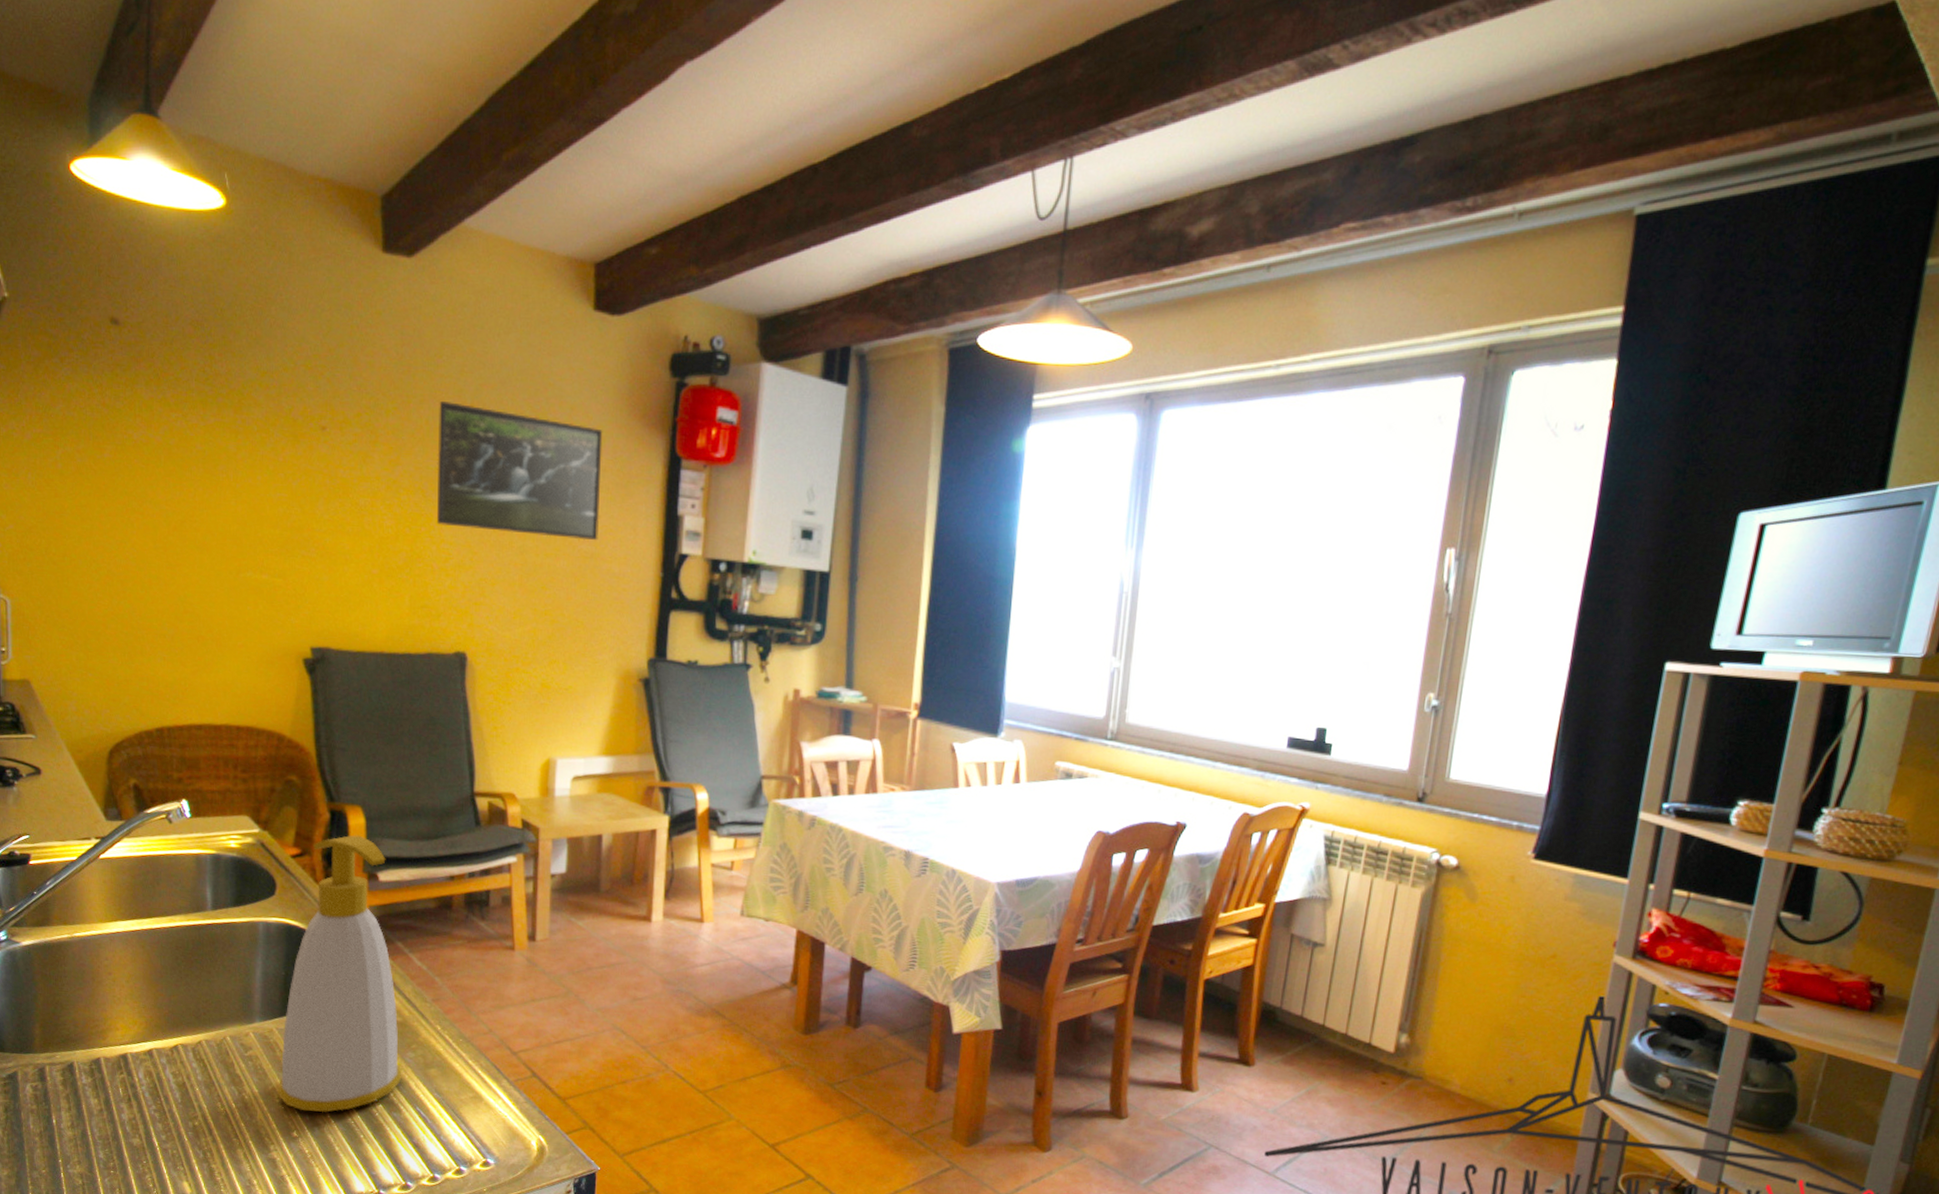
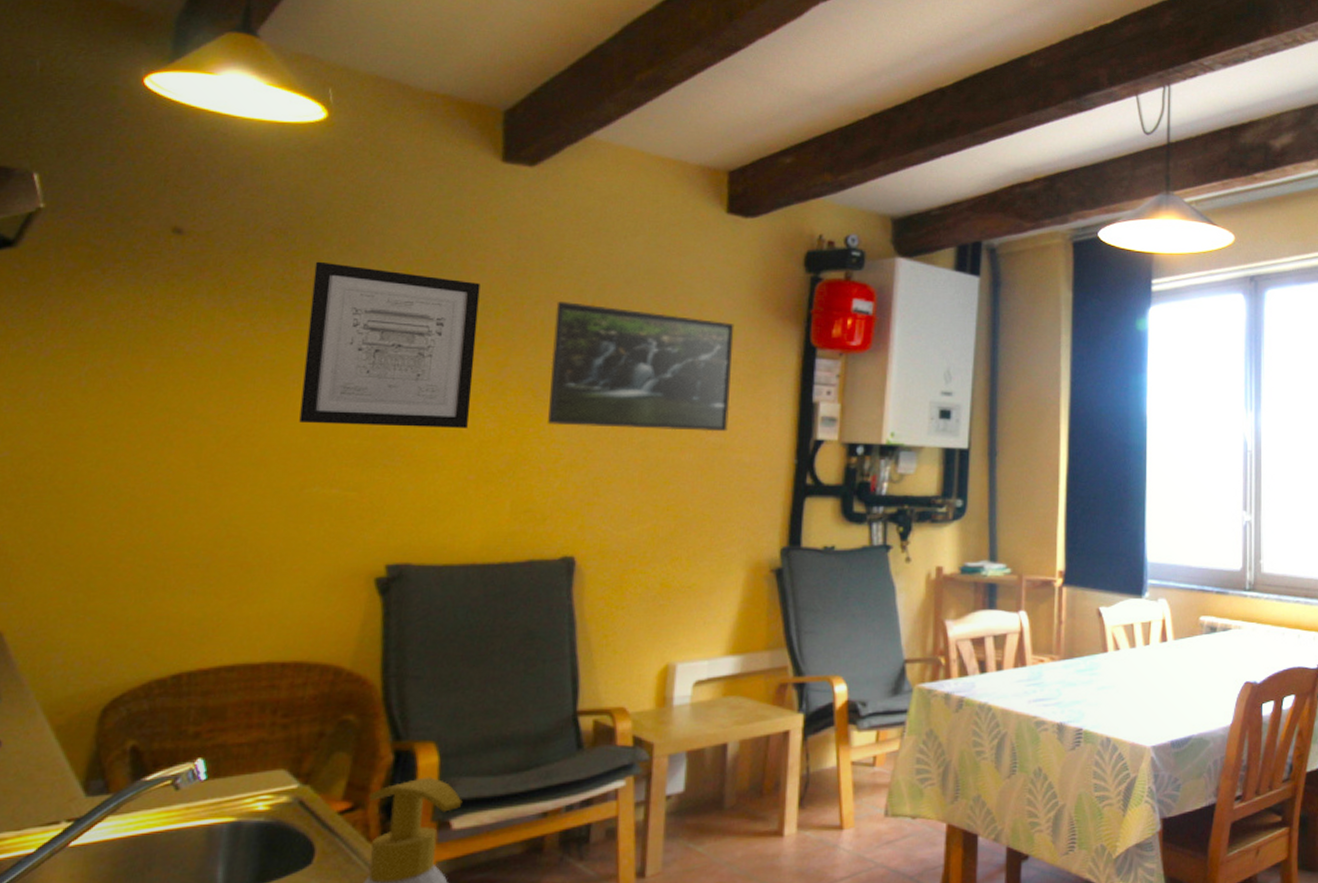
wall art: none [229,354,371,525] -> present [299,261,480,429]

